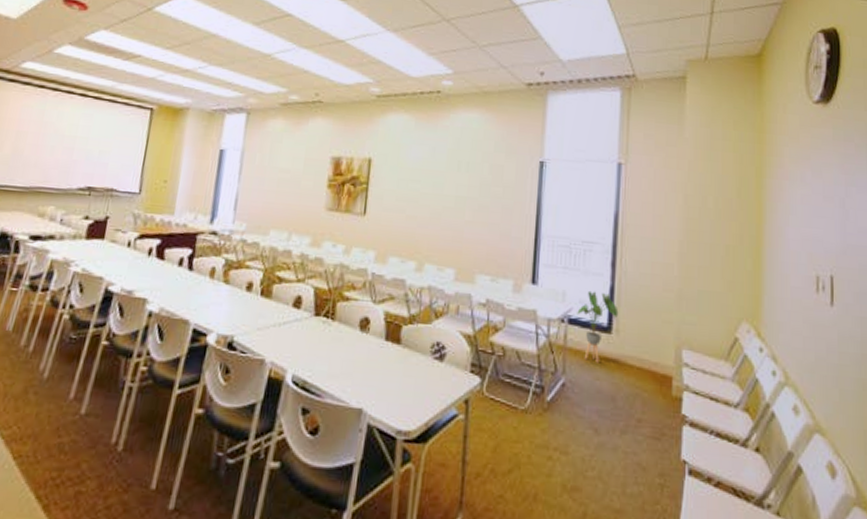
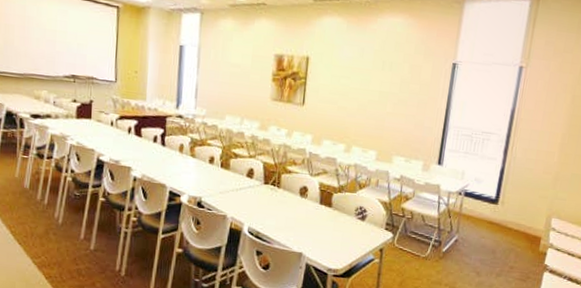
house plant: present [577,290,619,363] -> none [472,171,506,226]

